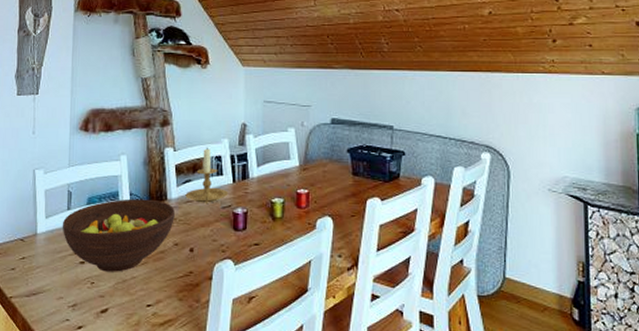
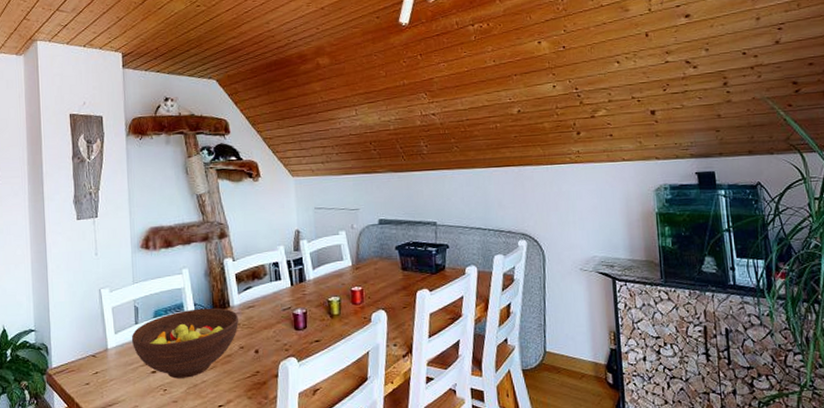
candle holder: present [185,147,228,205] -> none [247,254,288,308]

